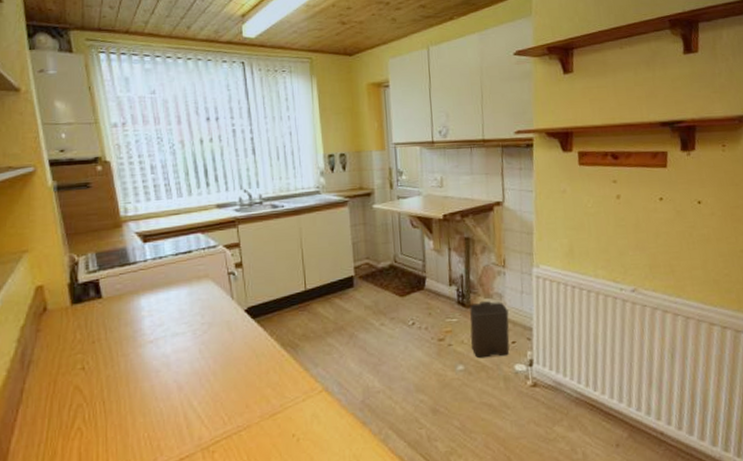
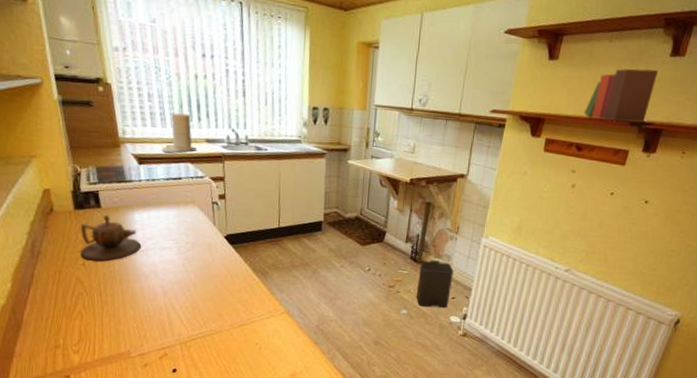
teapot: none [78,305,149,364] -> present [80,215,141,262]
paper towel: none [168,181,207,226] -> present [162,113,197,154]
books: none [611,68,676,125] -> present [583,68,658,123]

